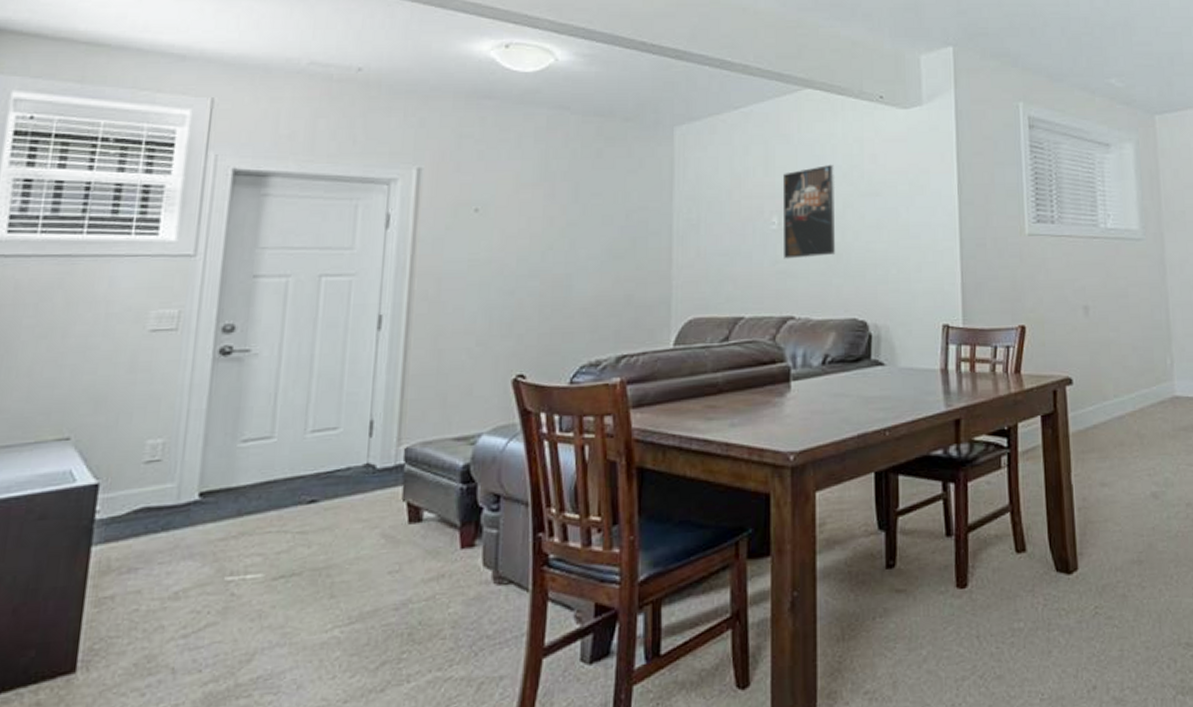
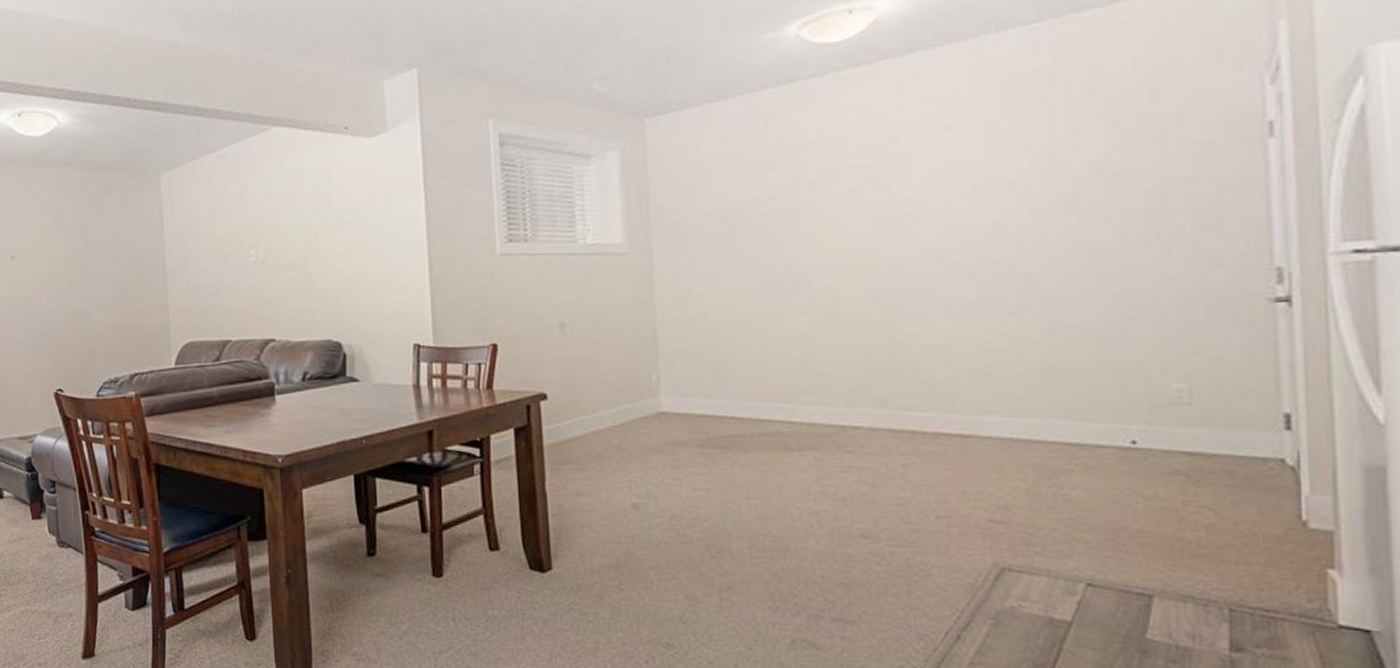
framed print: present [782,165,835,259] -> none [257,198,309,288]

